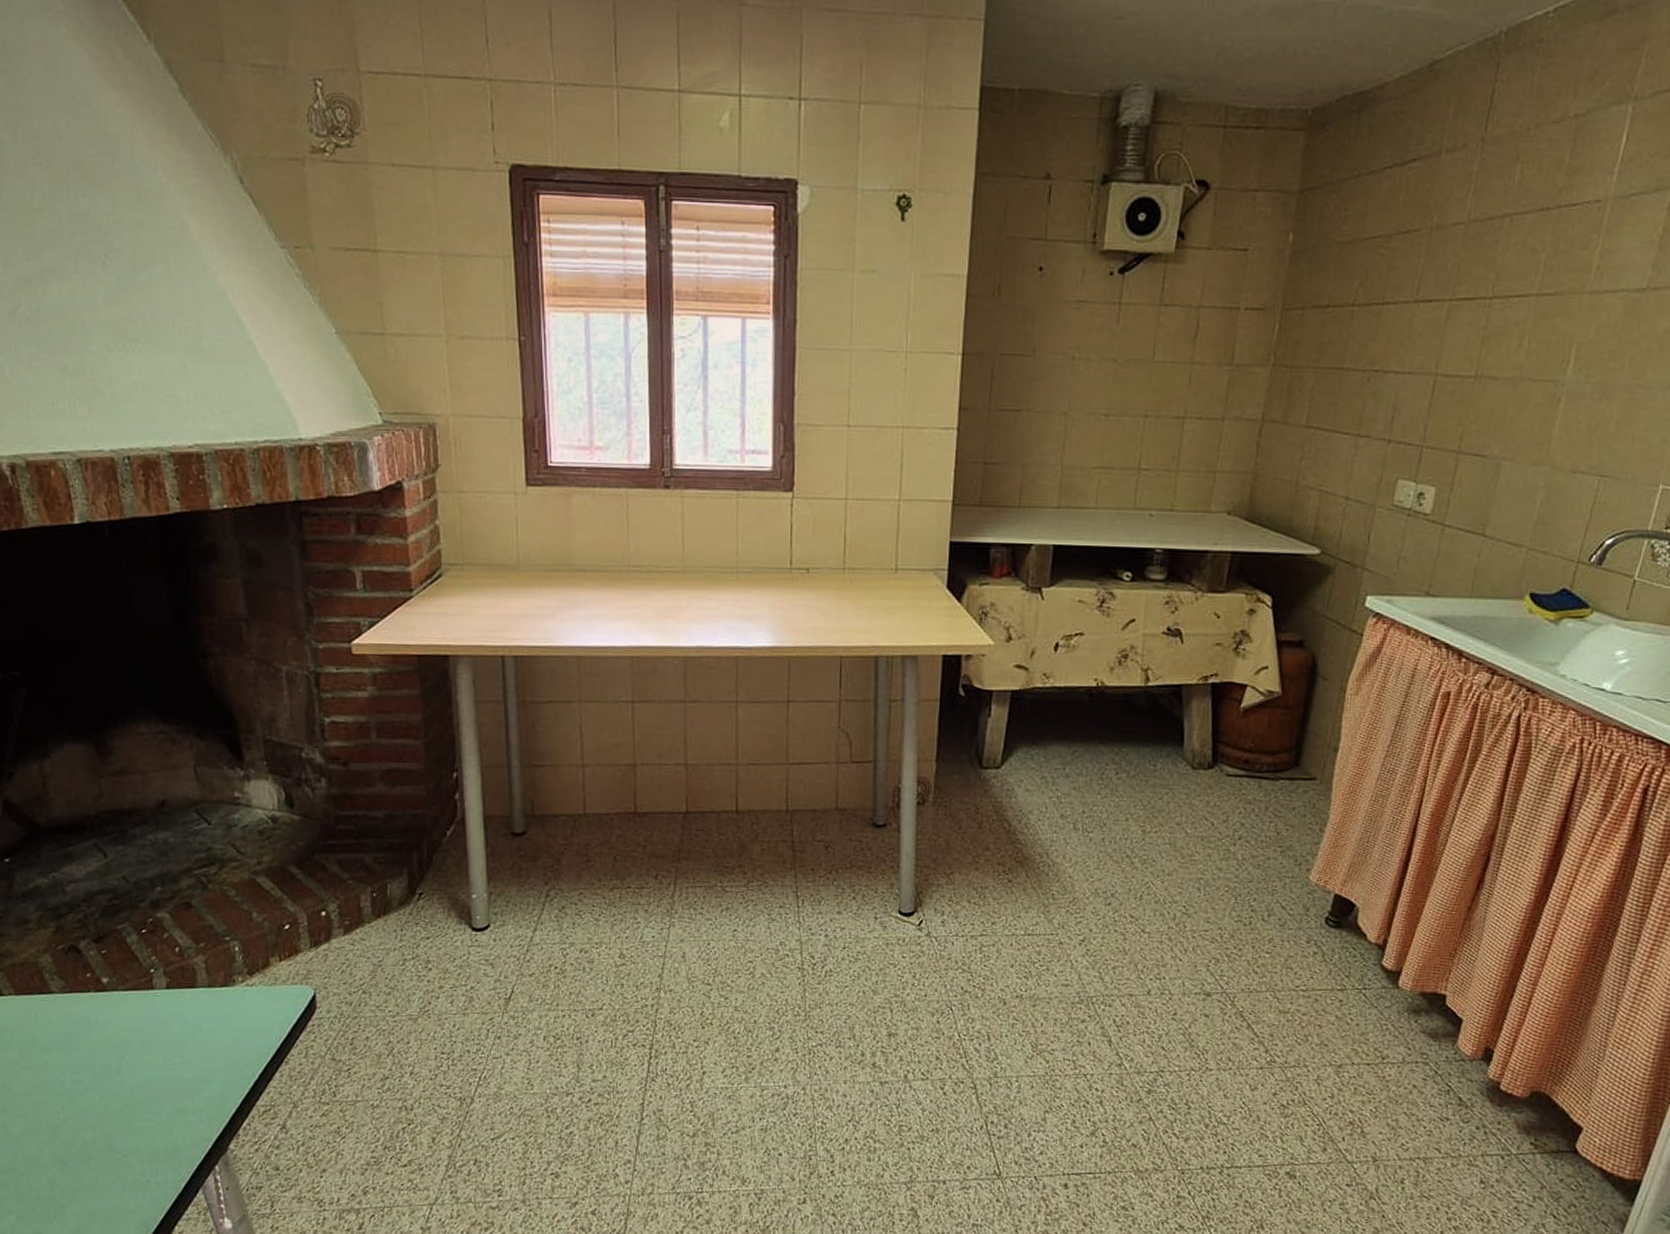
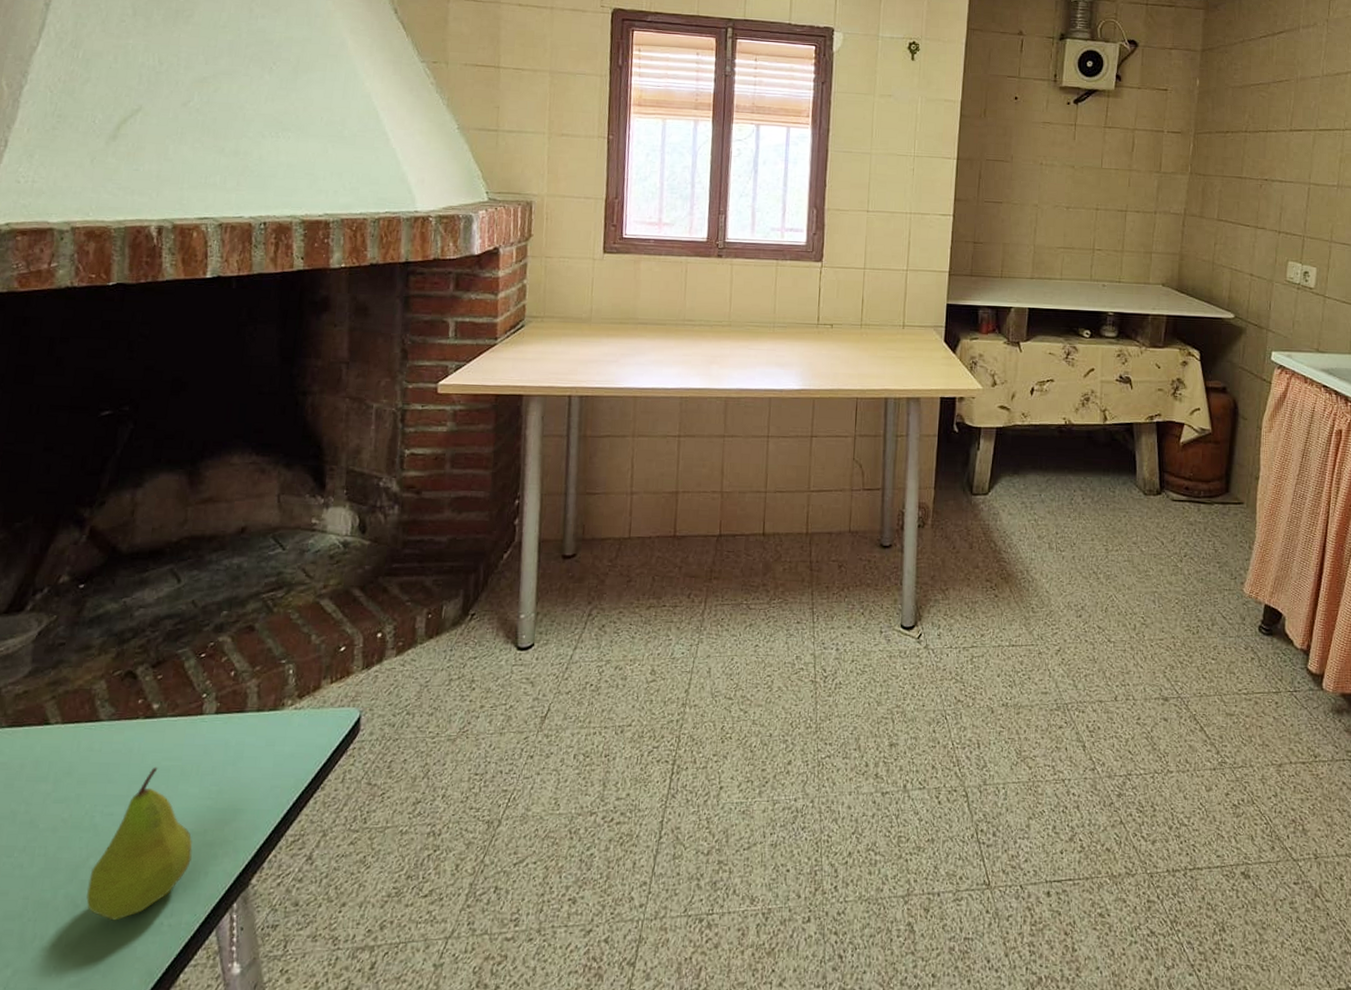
fruit: none [70,1038,167,1177] -> present [86,767,193,921]

